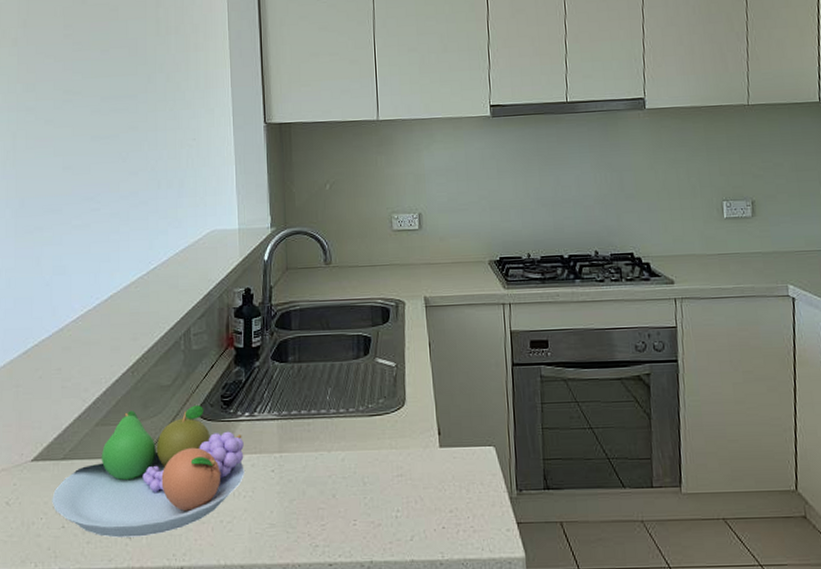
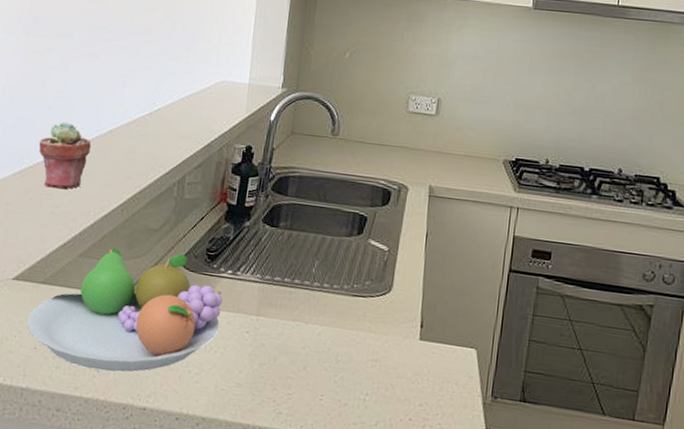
potted succulent: none [41,295,93,363] -> present [39,122,91,189]

